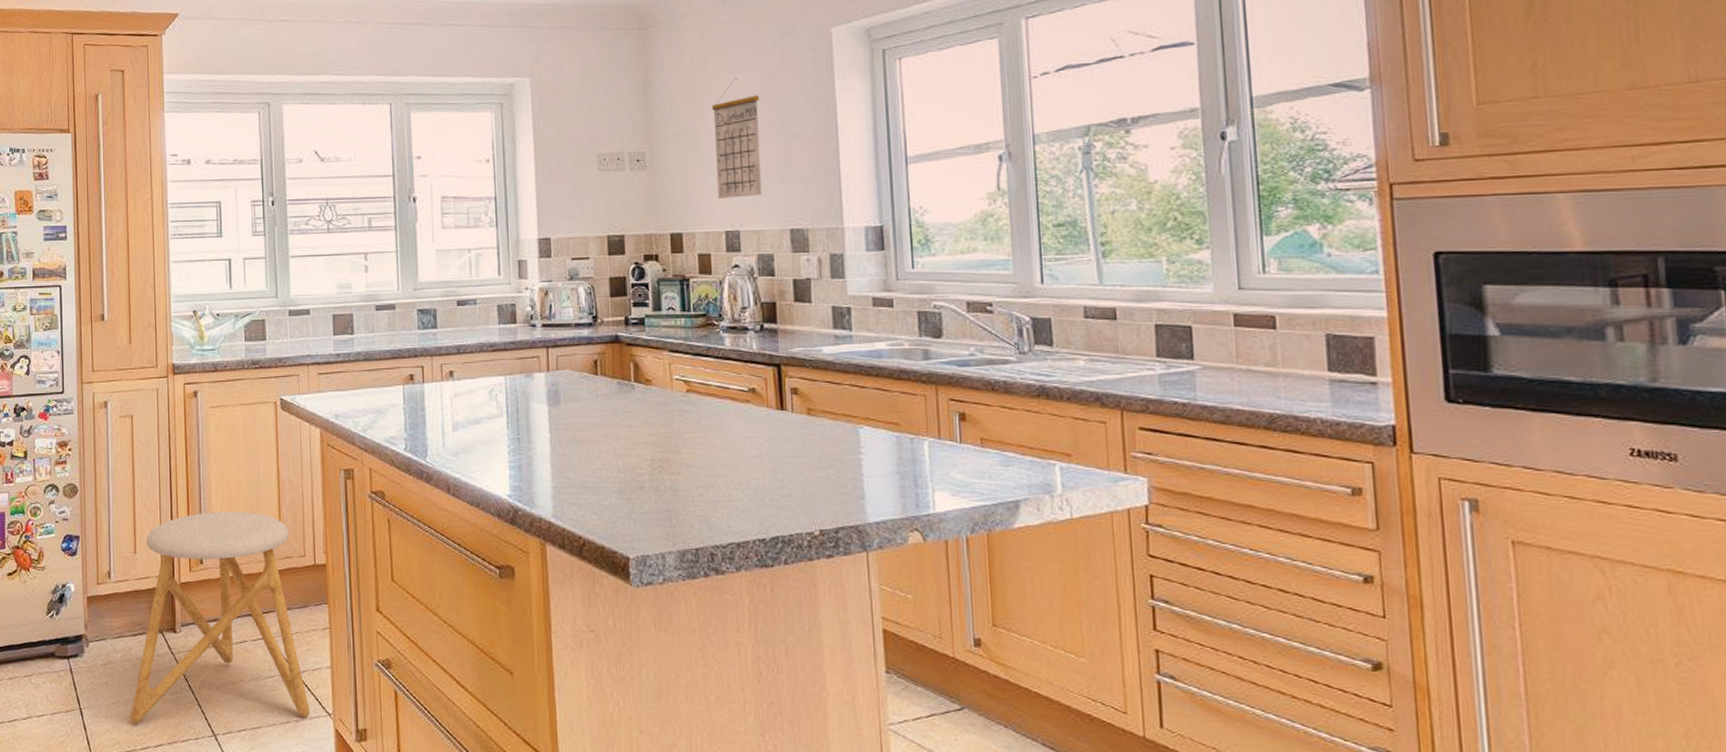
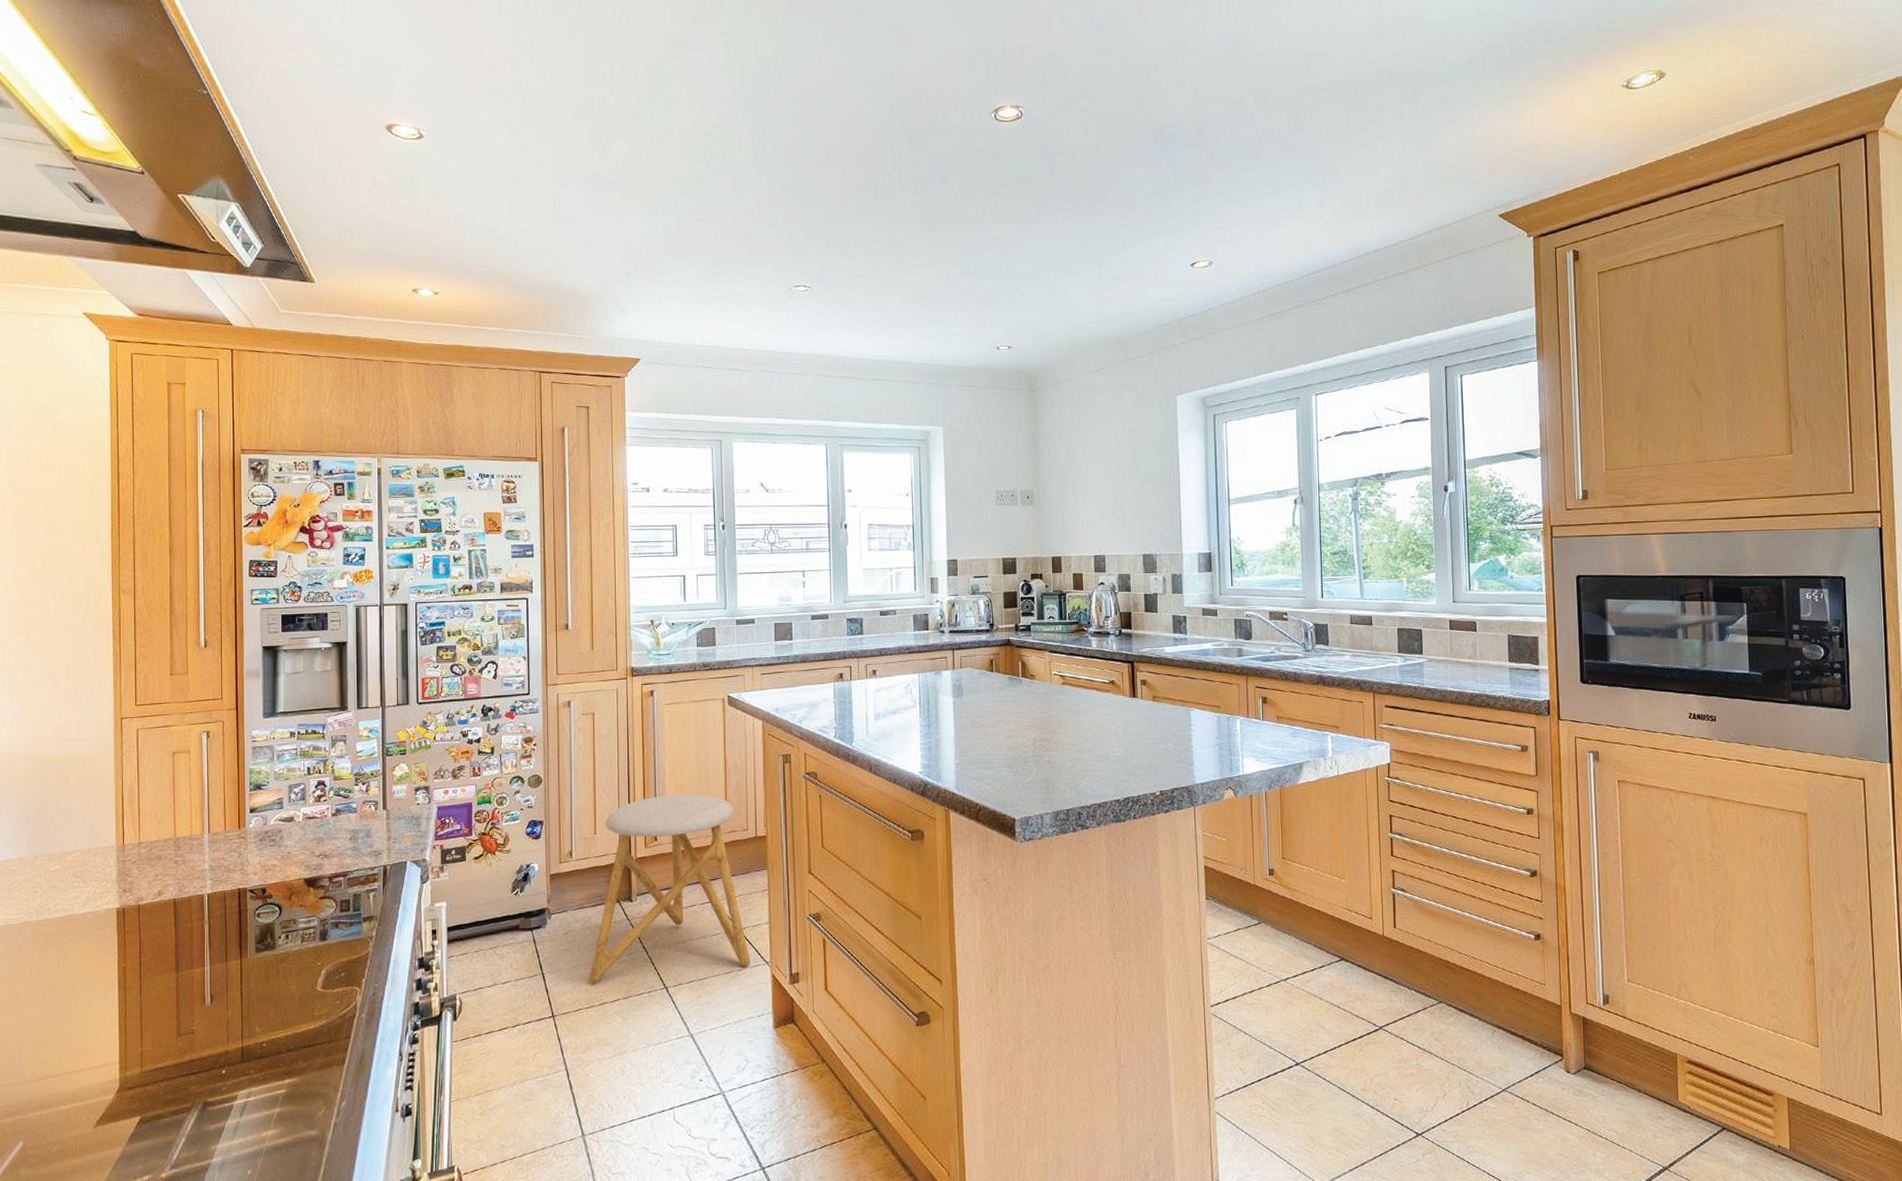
calendar: present [711,78,762,199] -> none [1085,433,1122,529]

